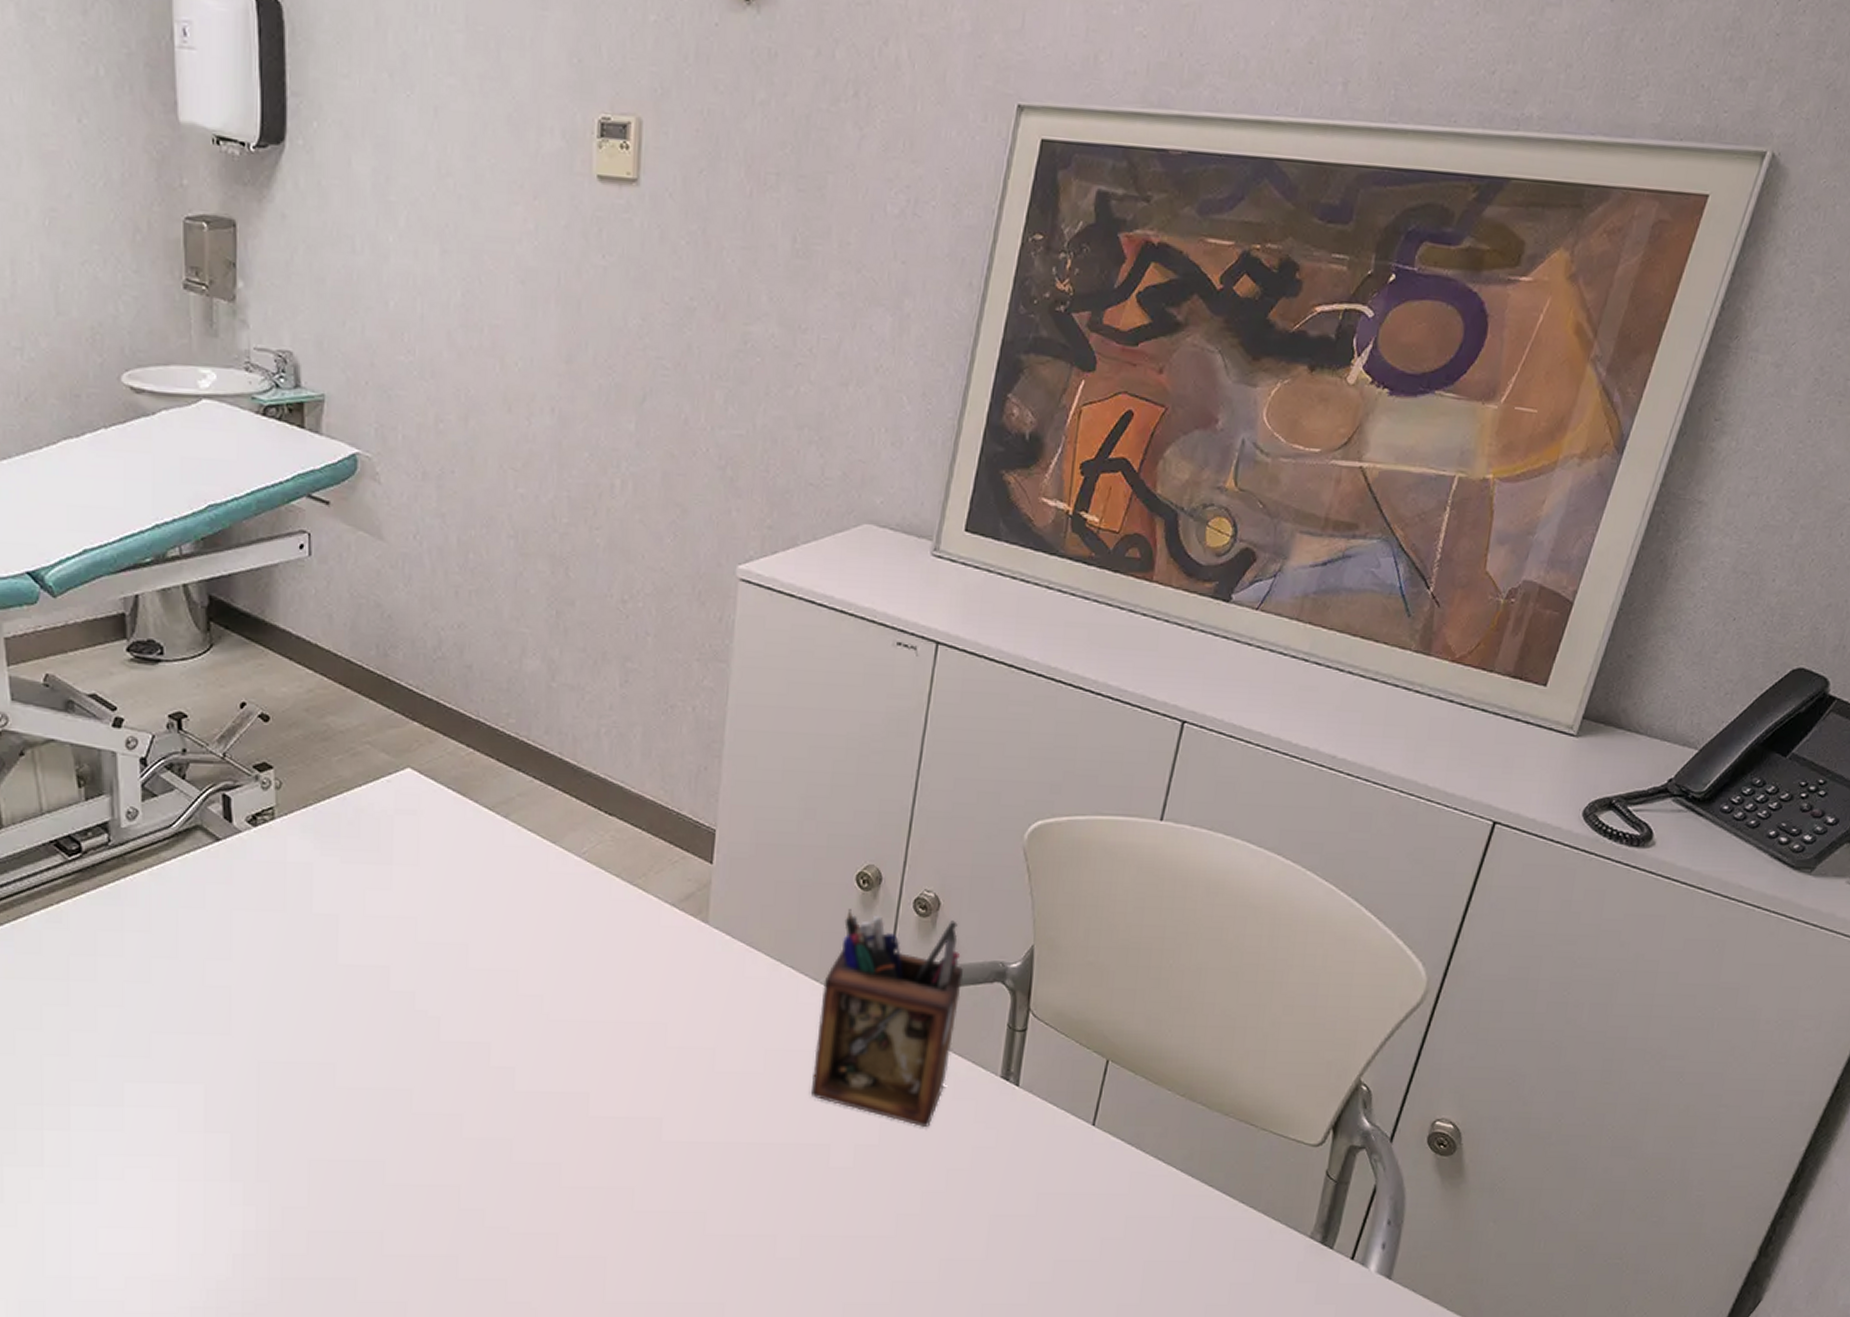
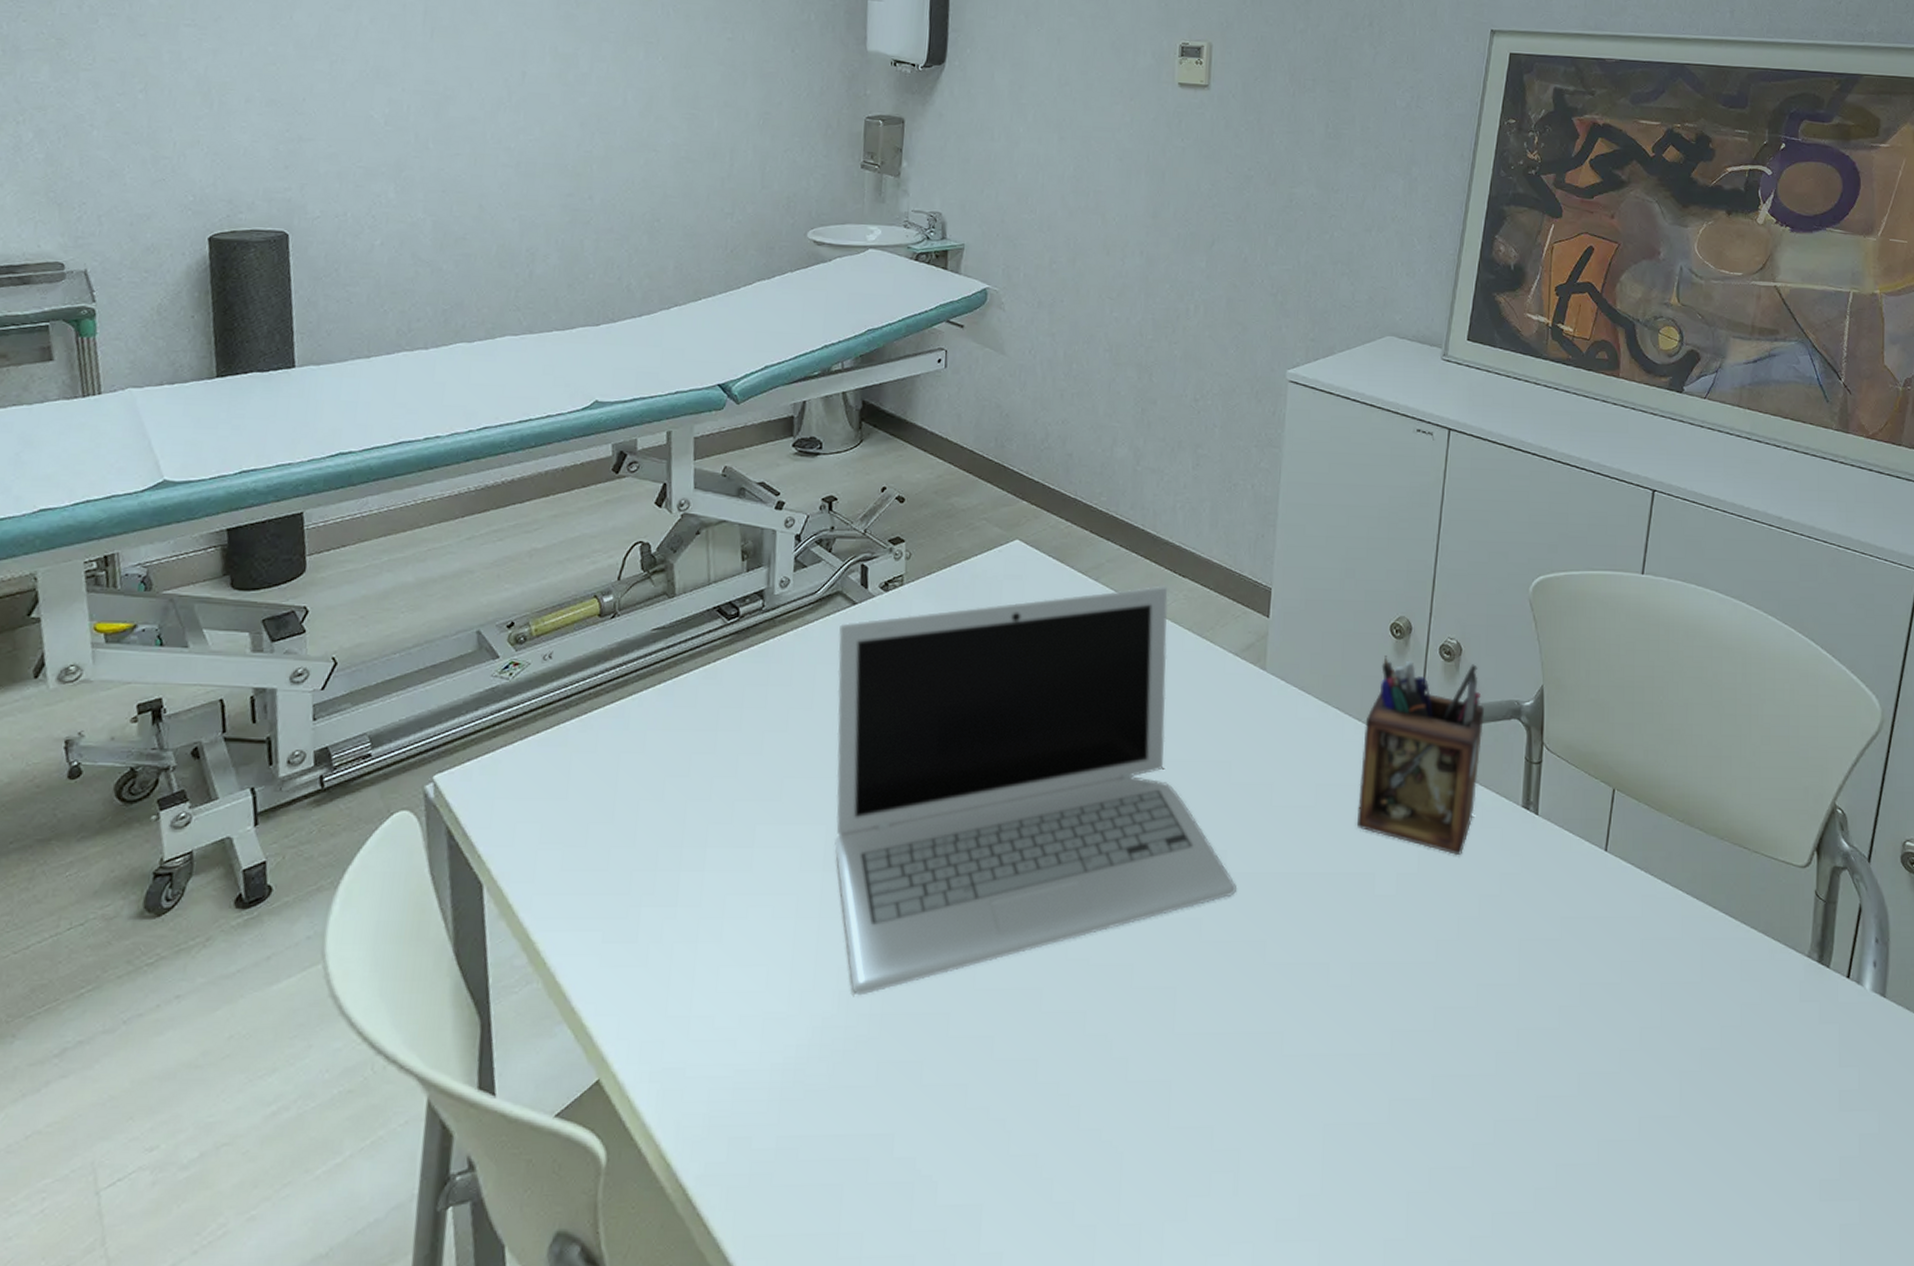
laptop: none [202,825,673,1260] -> present [834,586,1236,996]

